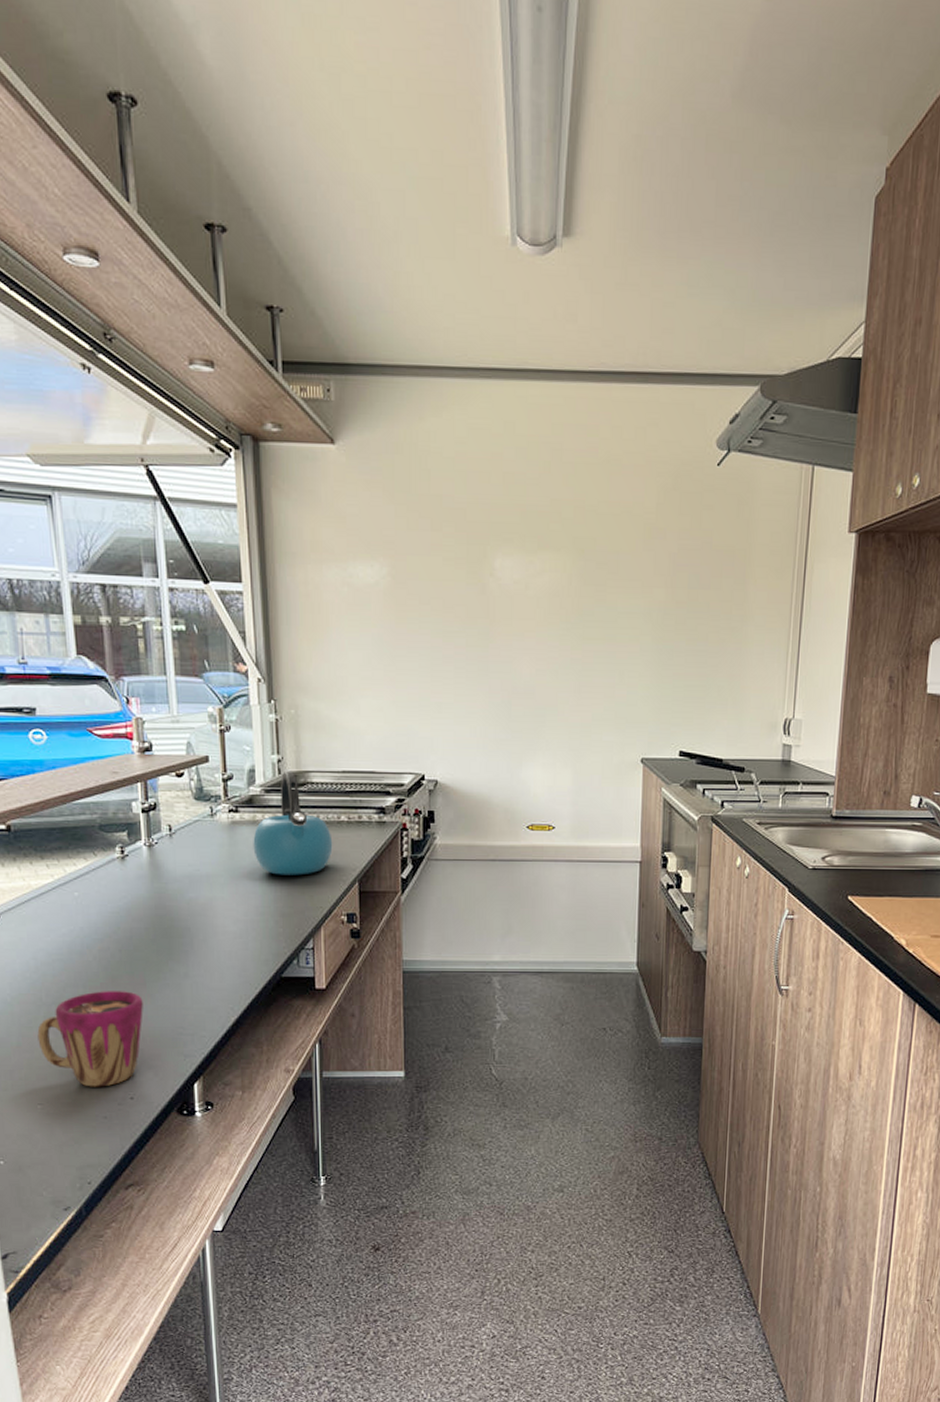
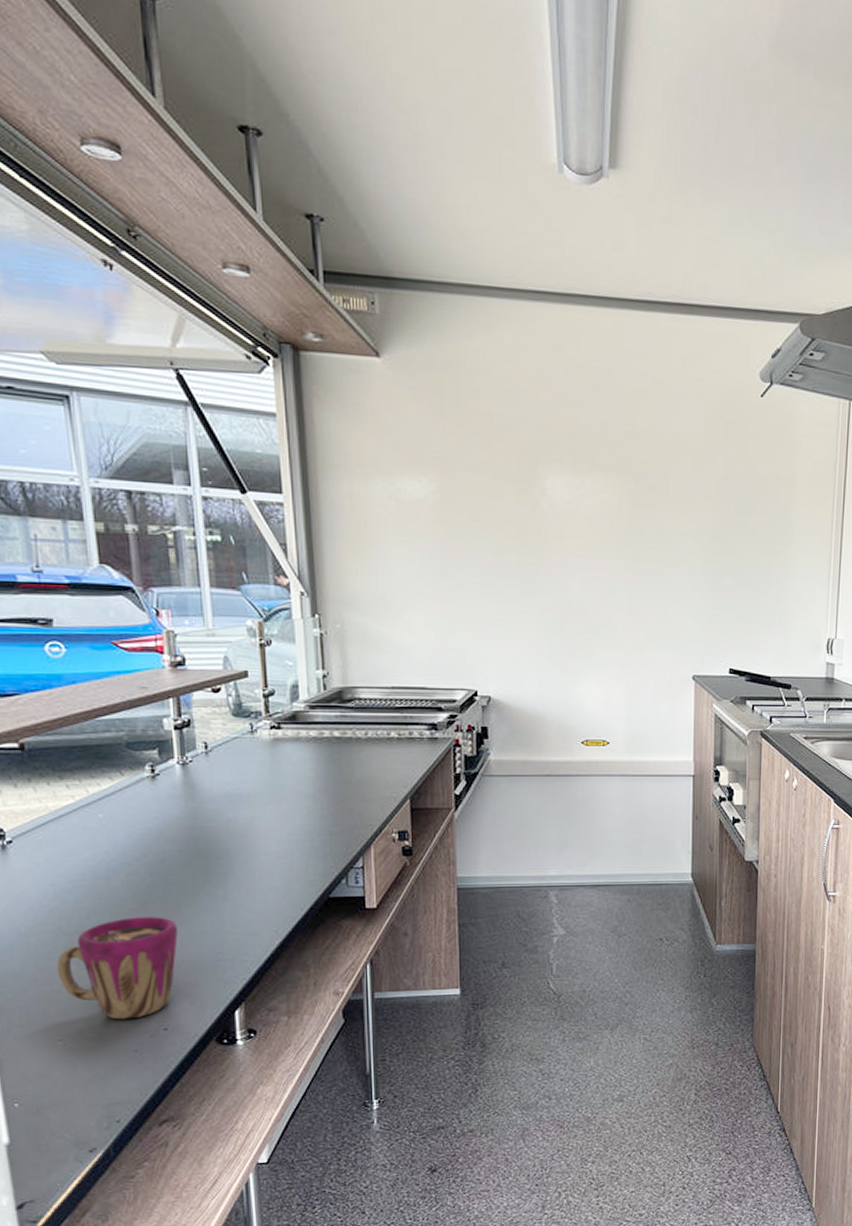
kettle: present [253,770,333,875] -> none [297,686,383,793]

